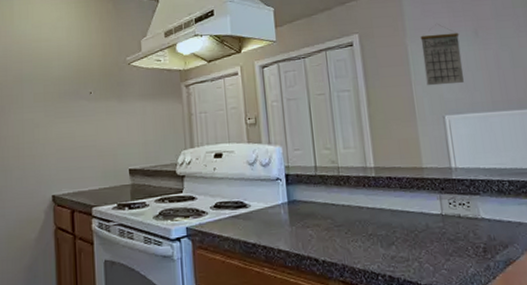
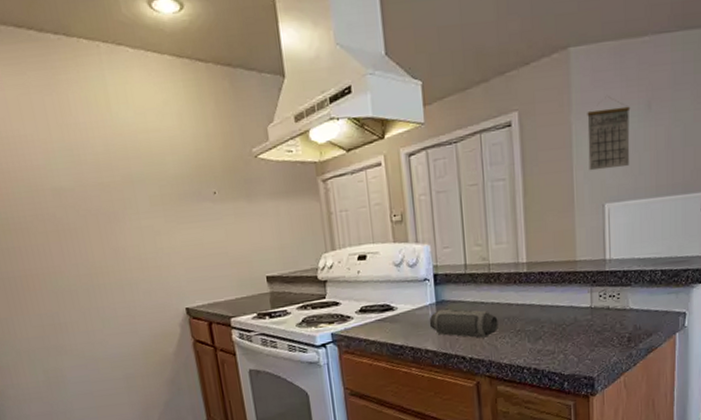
speaker: none [281,209,350,240] -> present [429,309,498,338]

